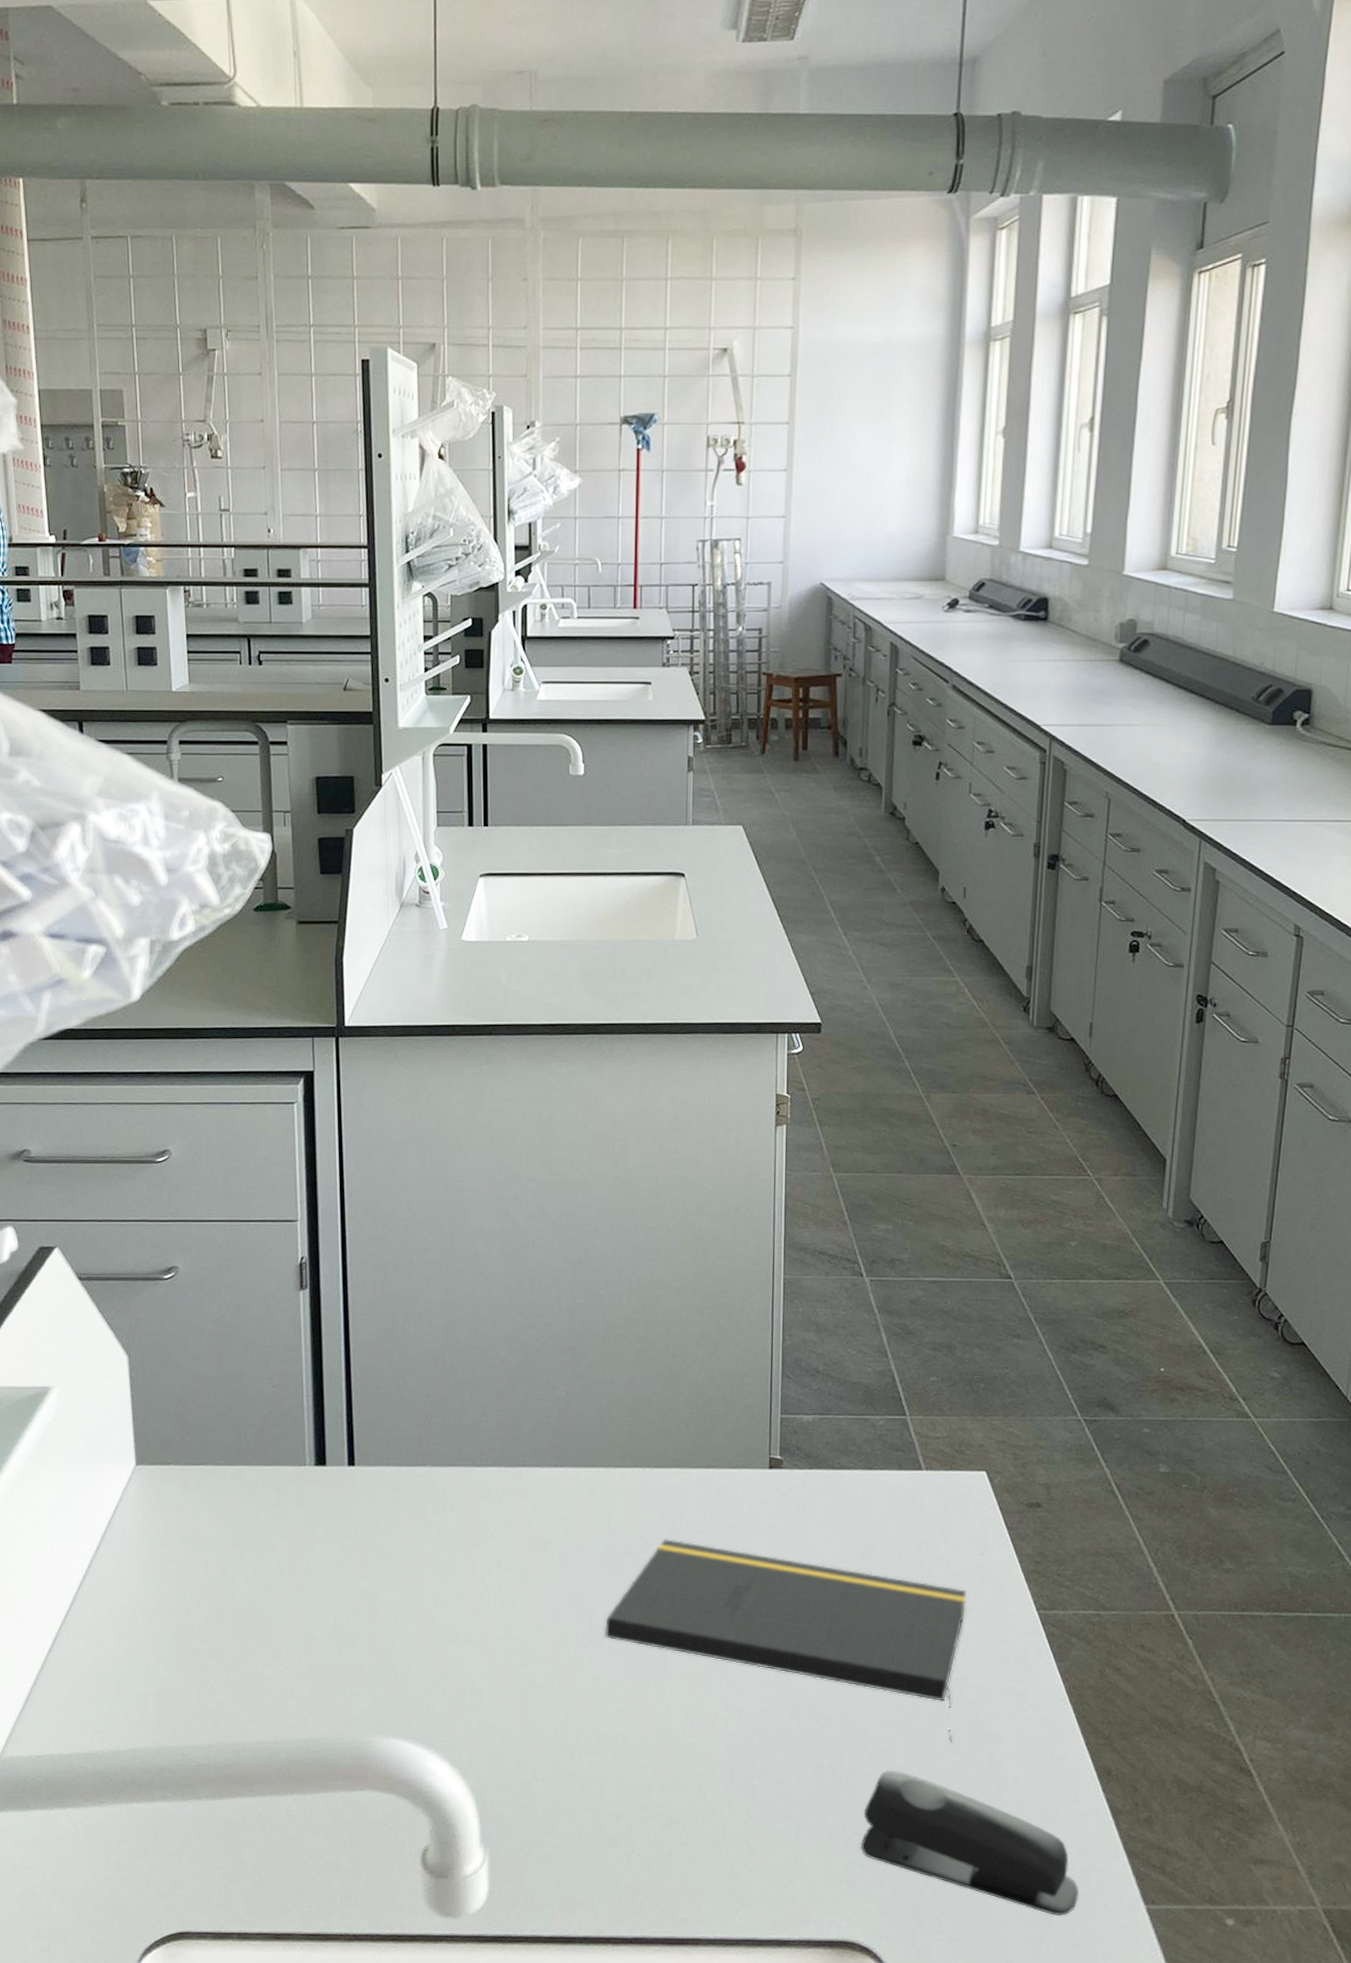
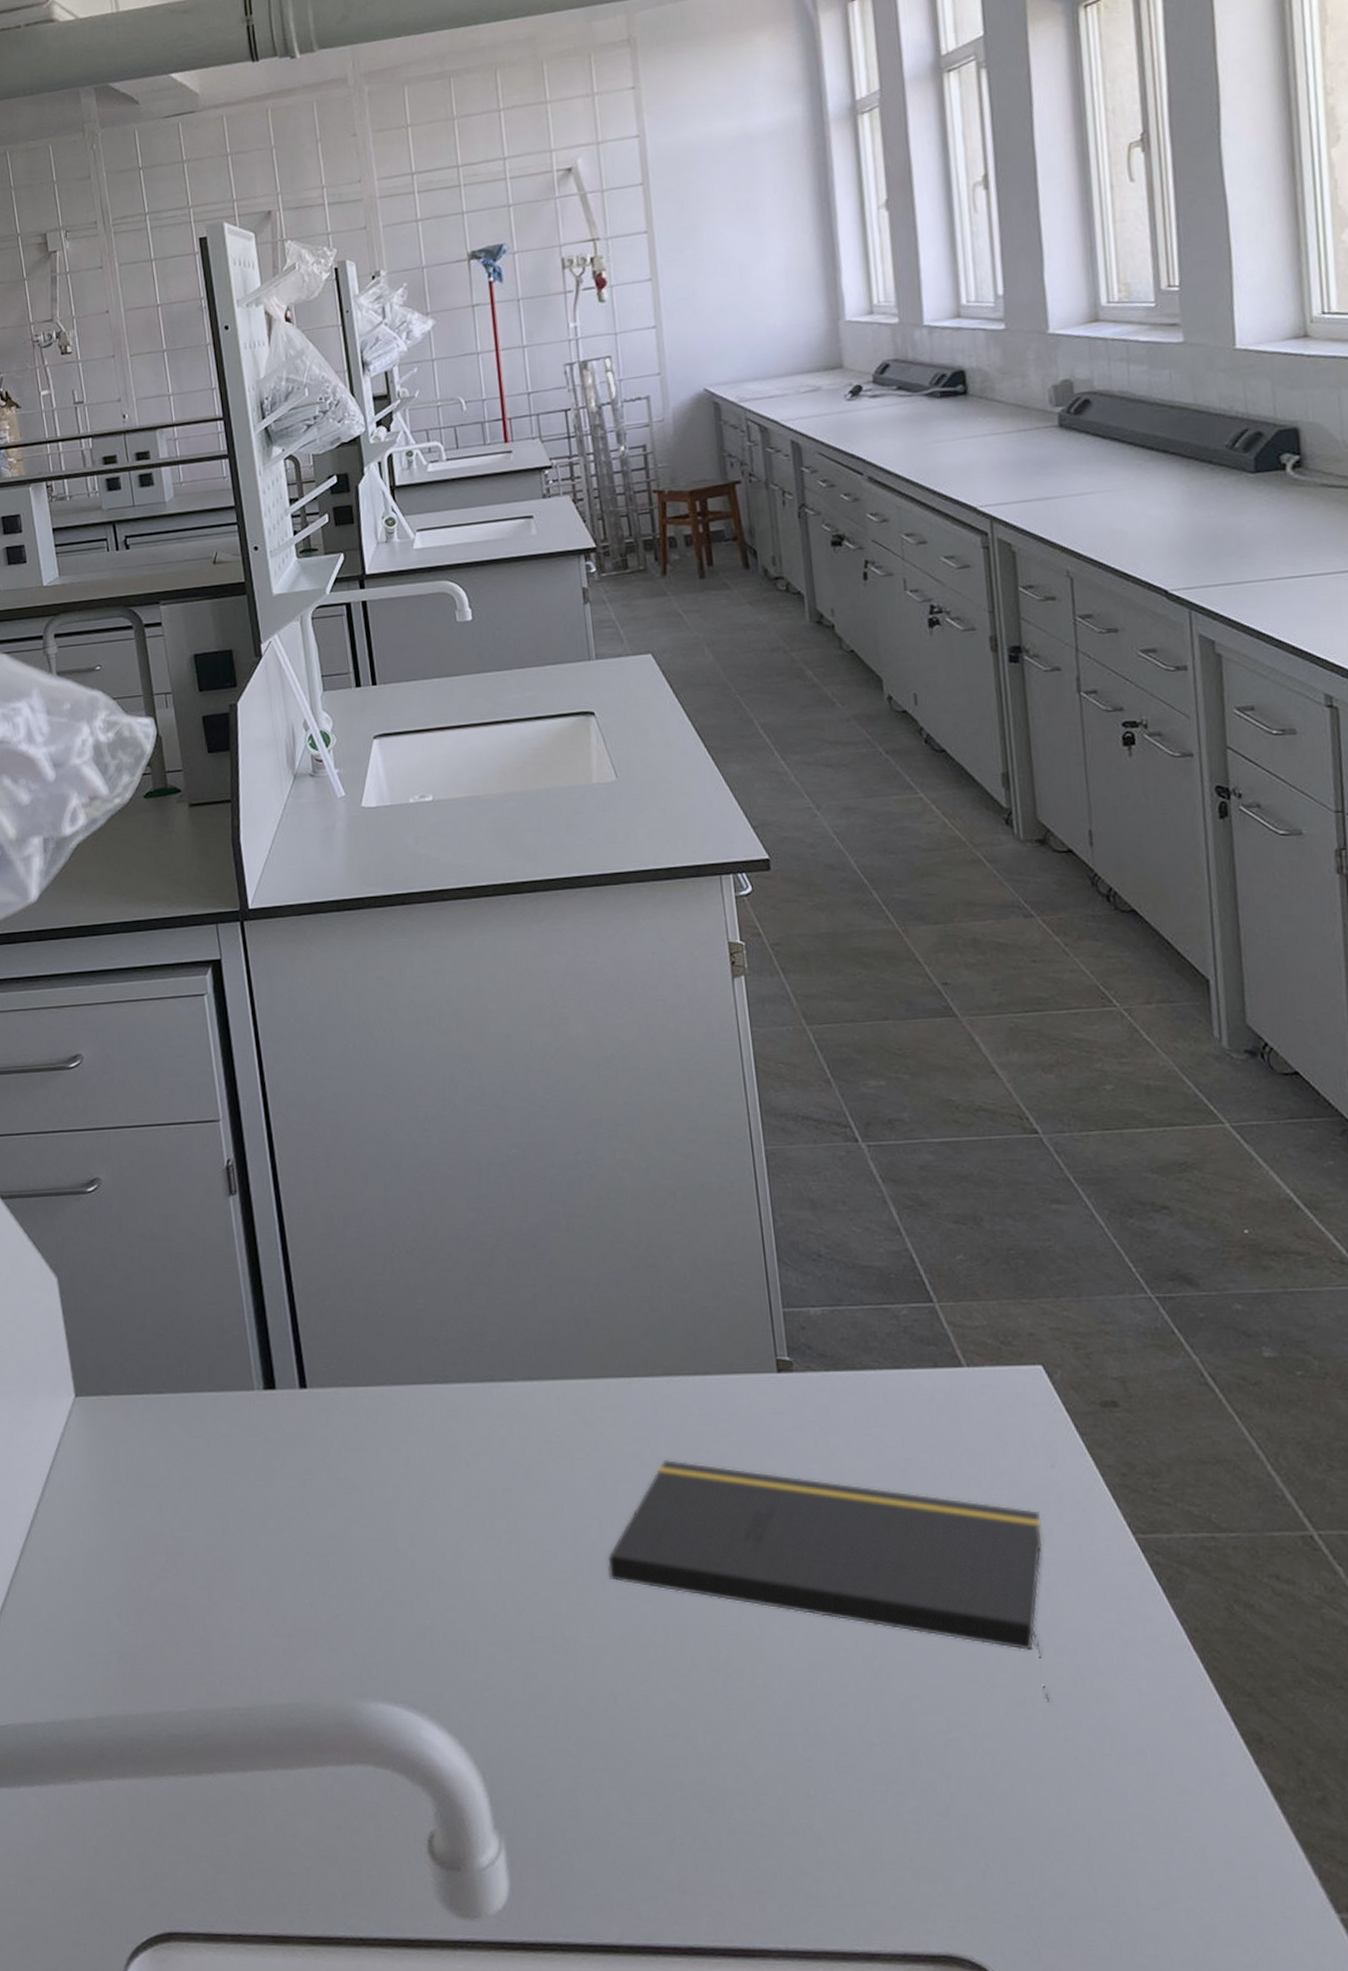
stapler: present [860,1770,1079,1916] -> none [950,1737,1247,1926]

